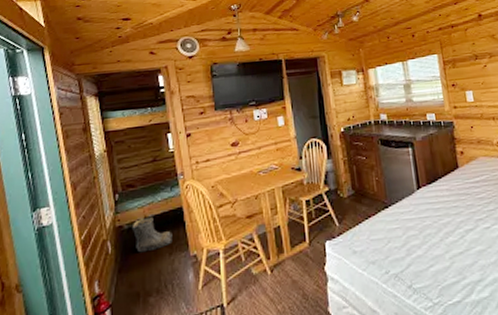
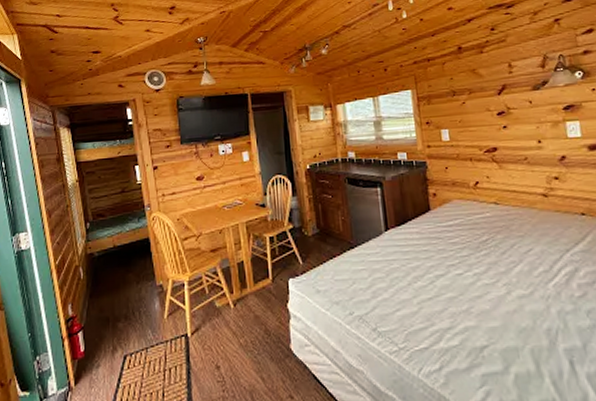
boots: present [133,216,172,253] -> none [103,245,140,280]

